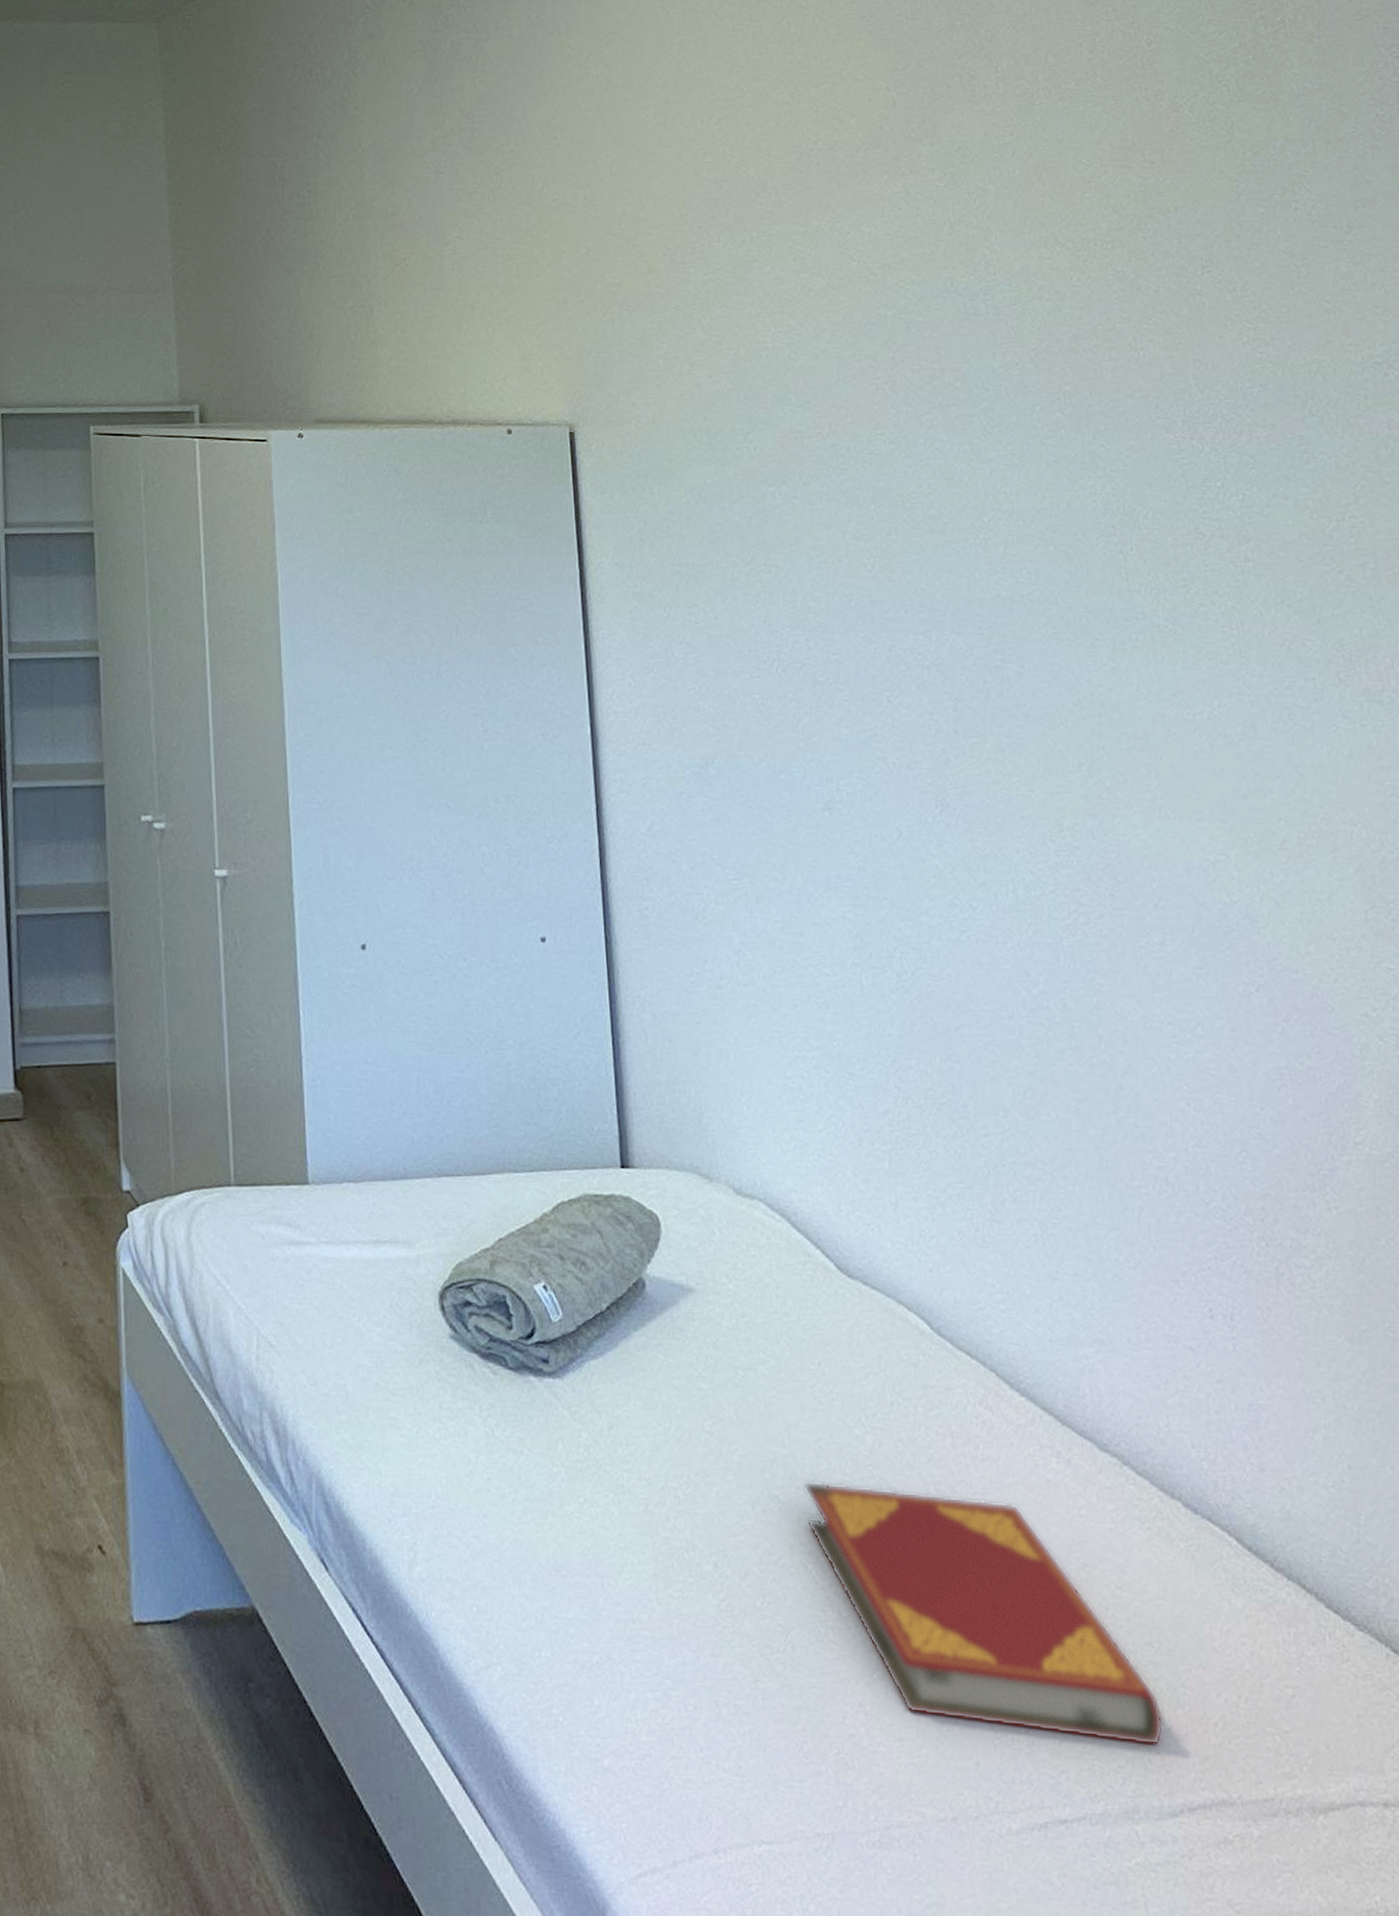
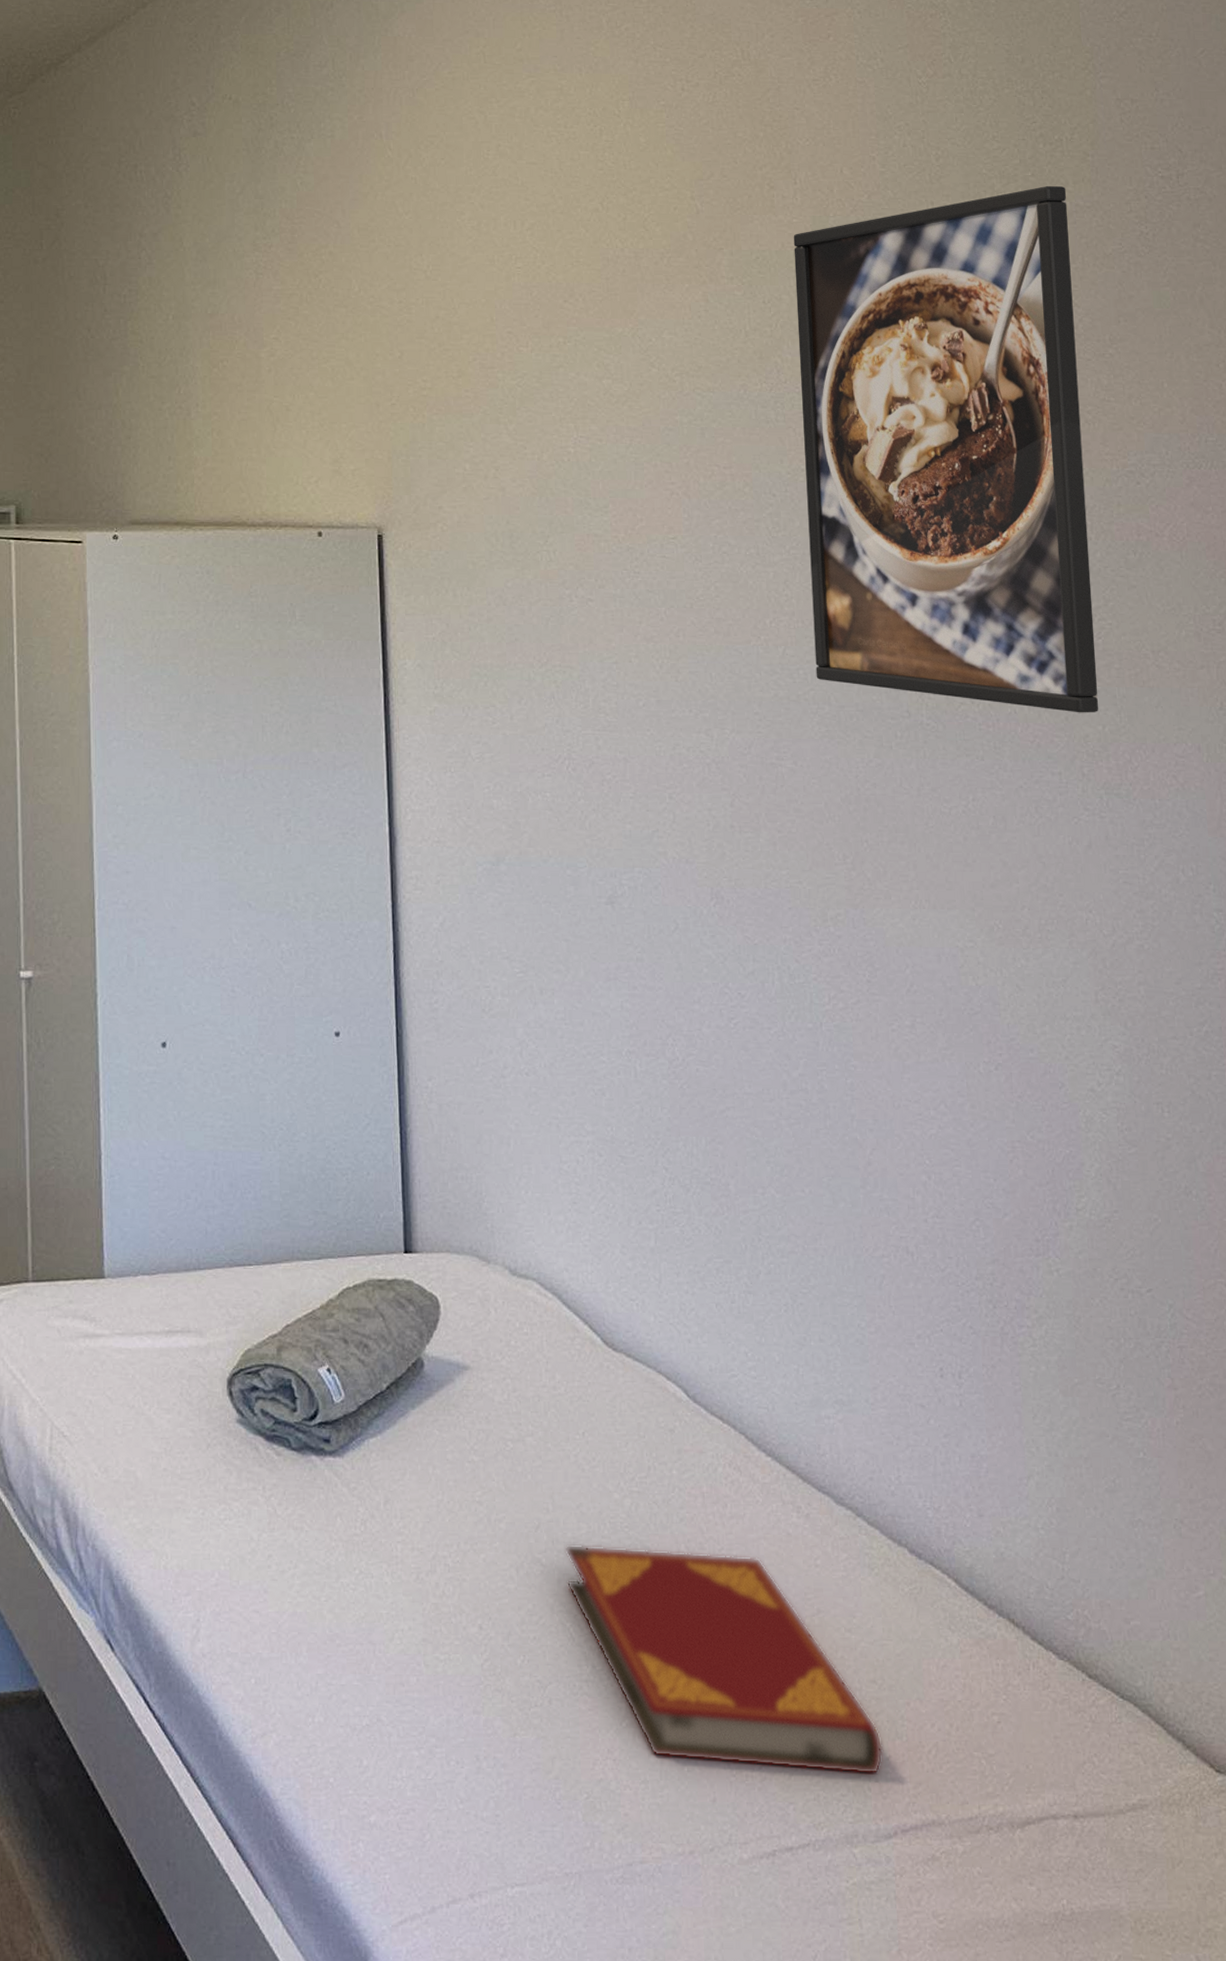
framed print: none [997,68,1355,616] -> present [793,185,1099,713]

